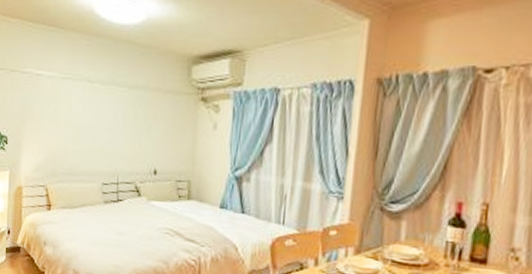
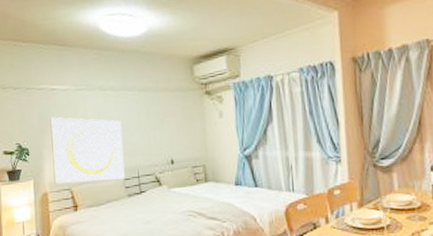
wall art: none [30,105,106,184] -> present [50,117,125,184]

